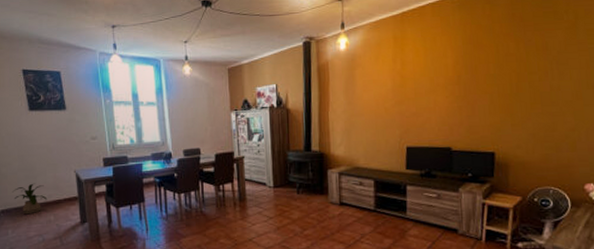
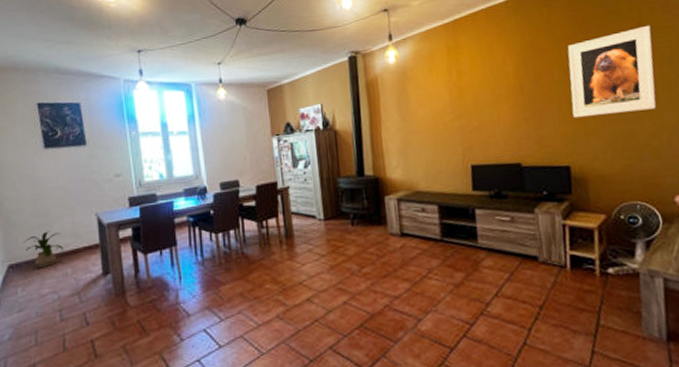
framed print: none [502,27,584,110] -> present [568,25,656,118]

